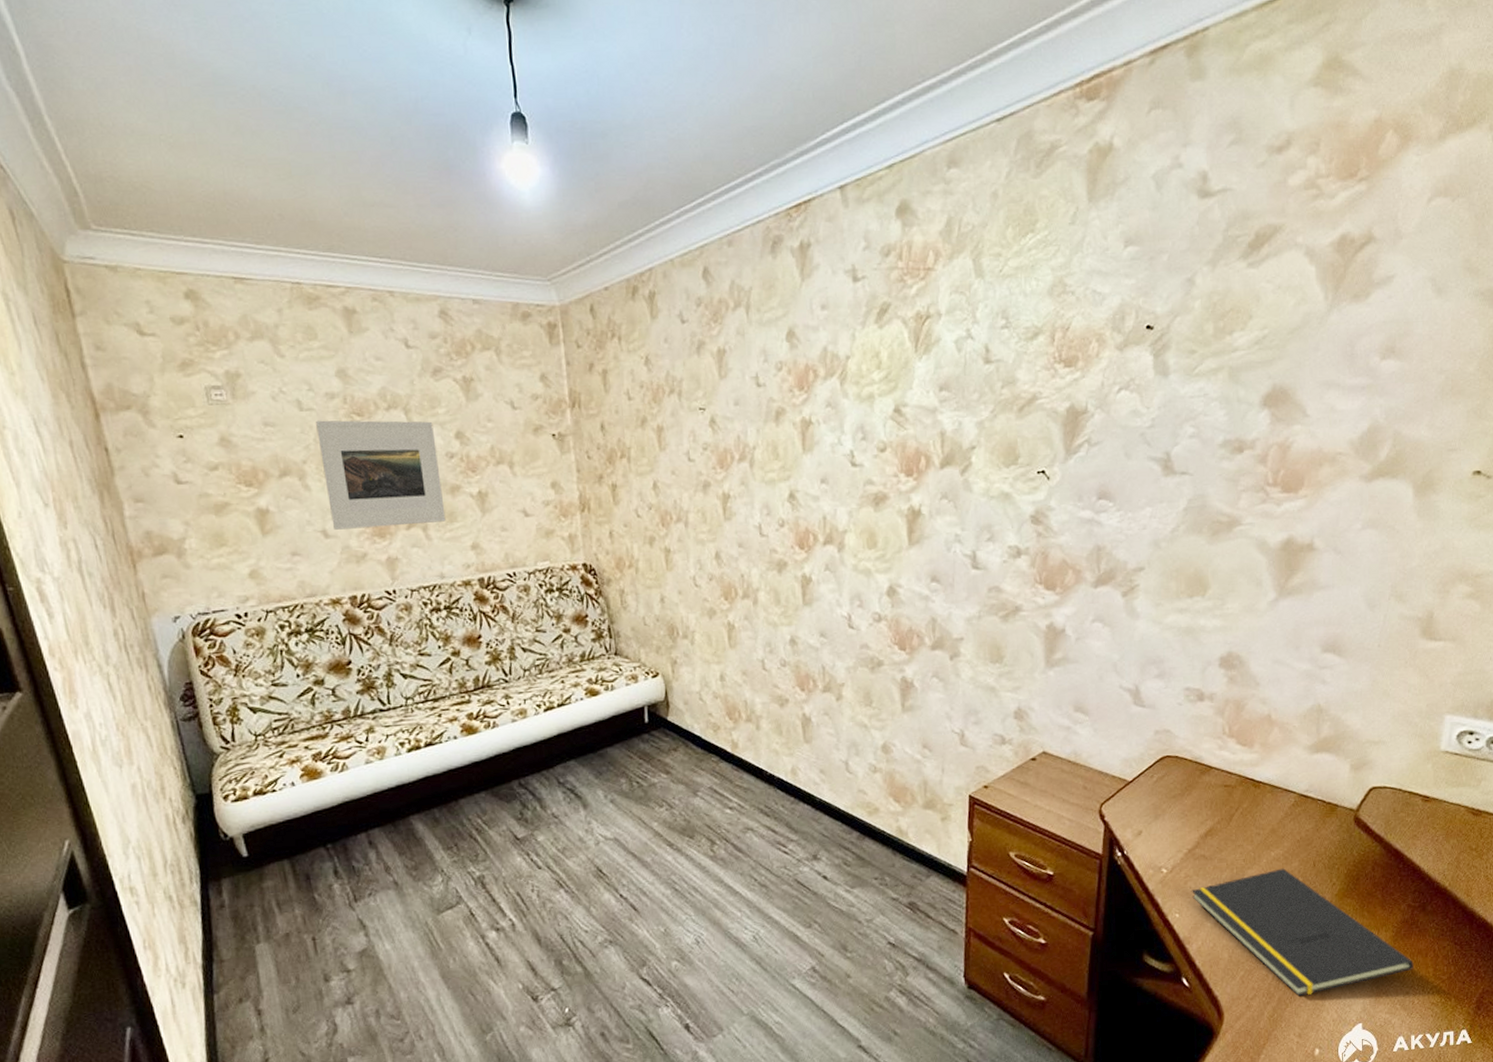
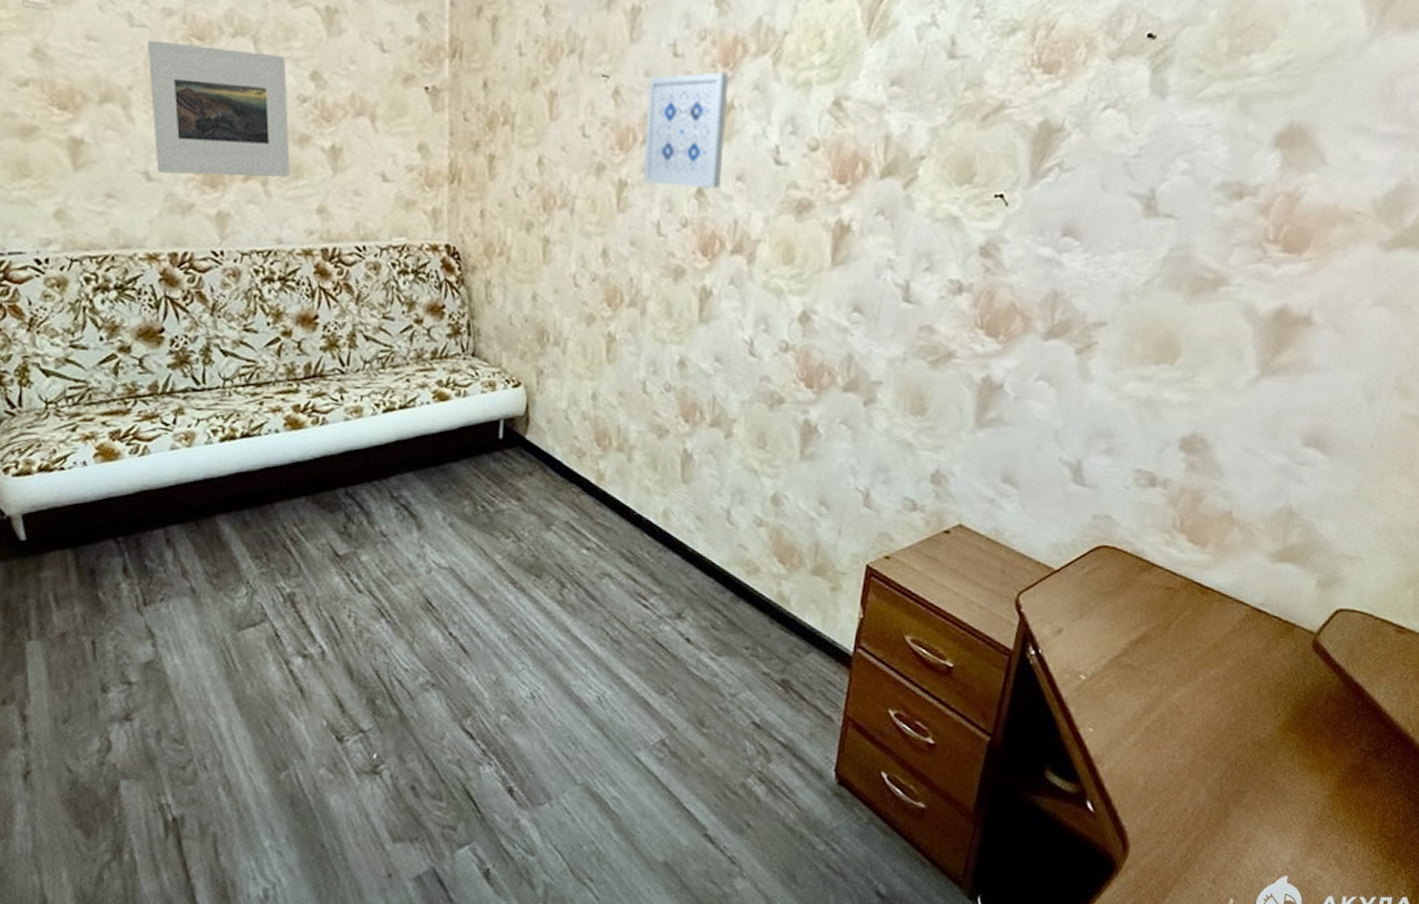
wall art: none [738,395,809,495] -> present [644,72,729,188]
notepad: present [1191,868,1414,997] -> none [1110,690,1358,838]

